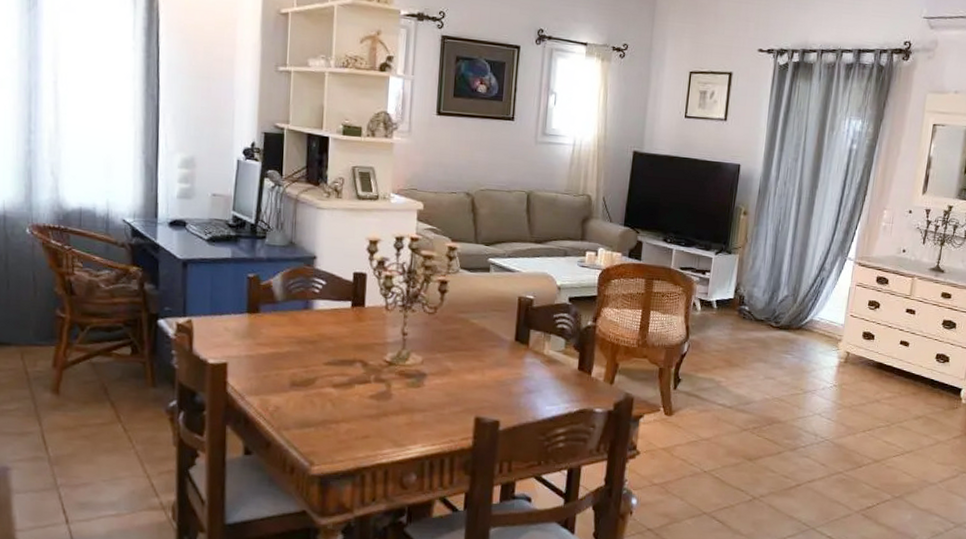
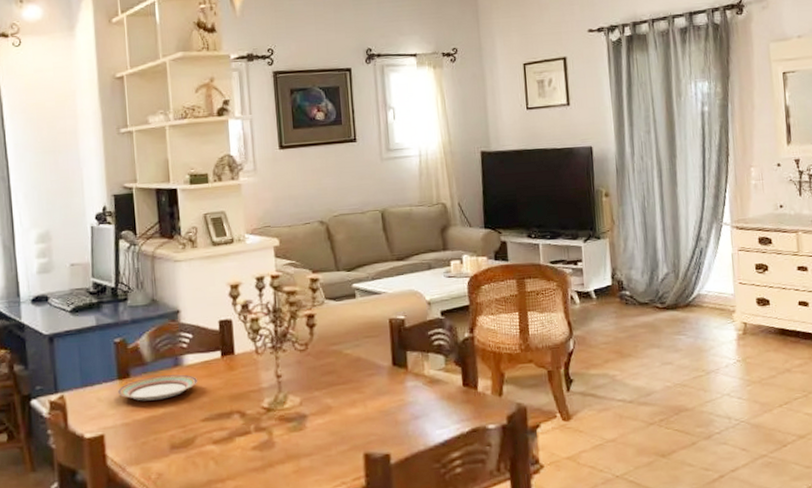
plate: none [246,315,325,339] -> present [118,374,197,401]

